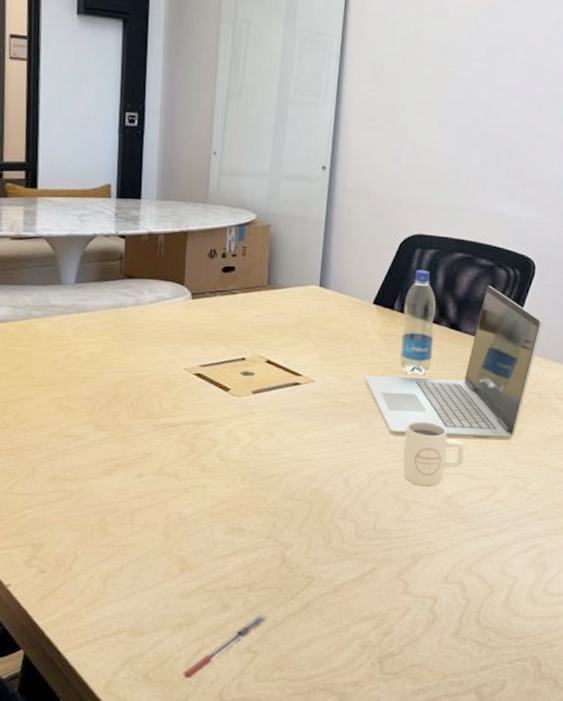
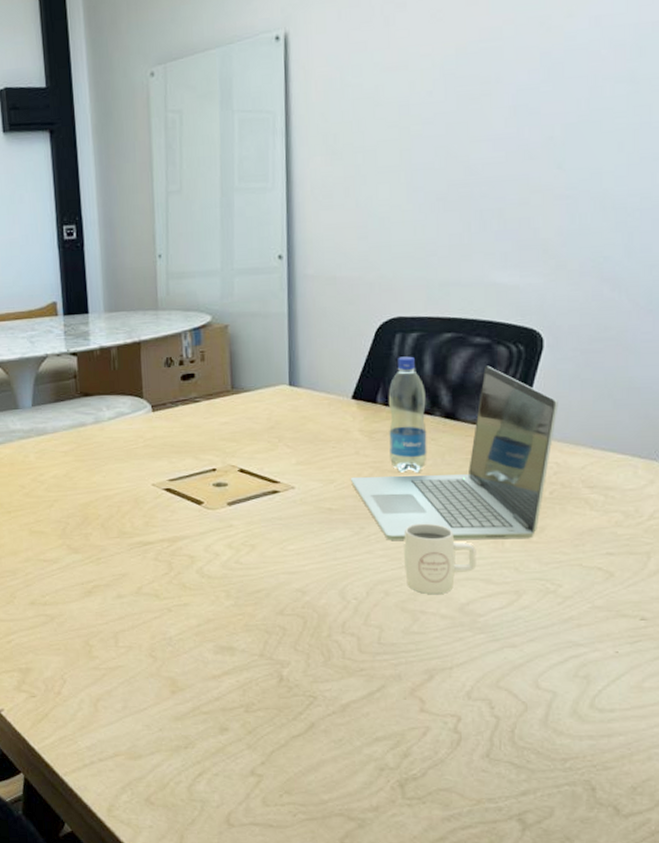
pen: present [182,614,266,678] -> none [185,736,268,802]

